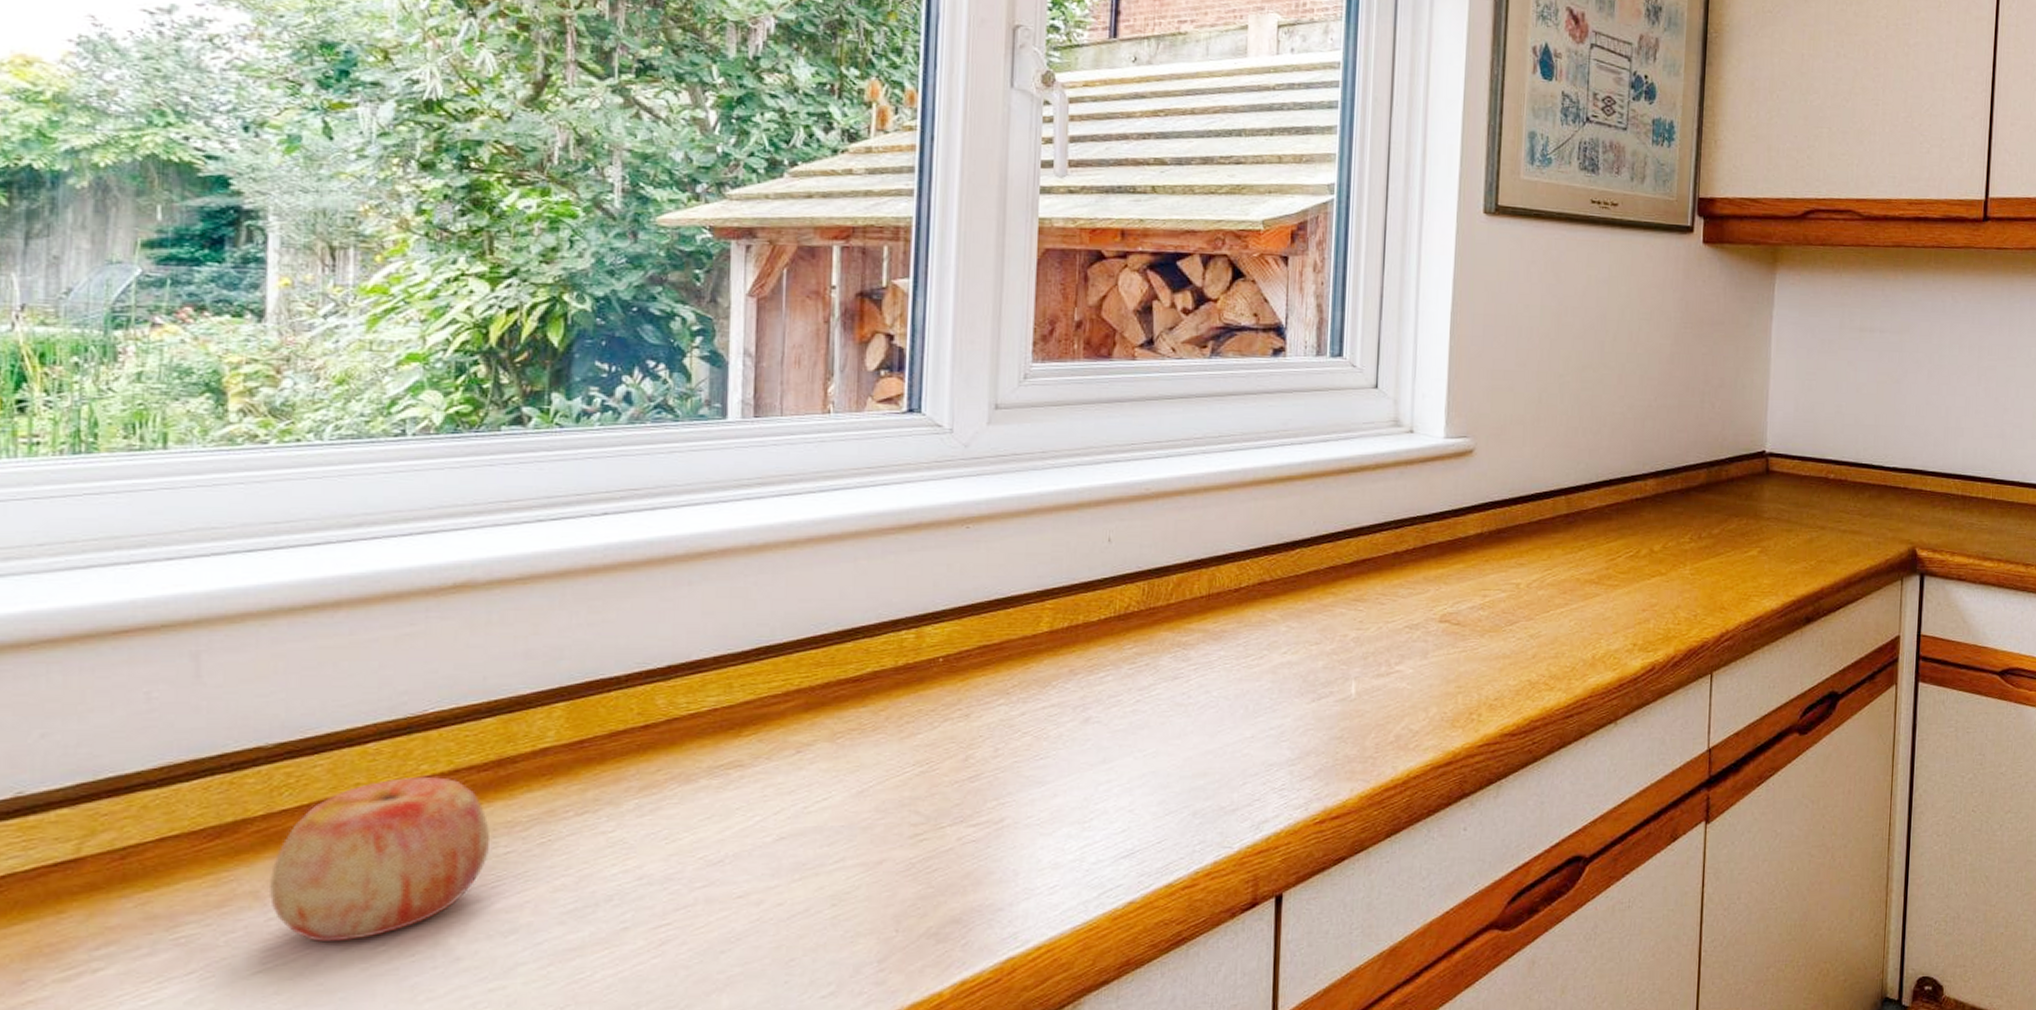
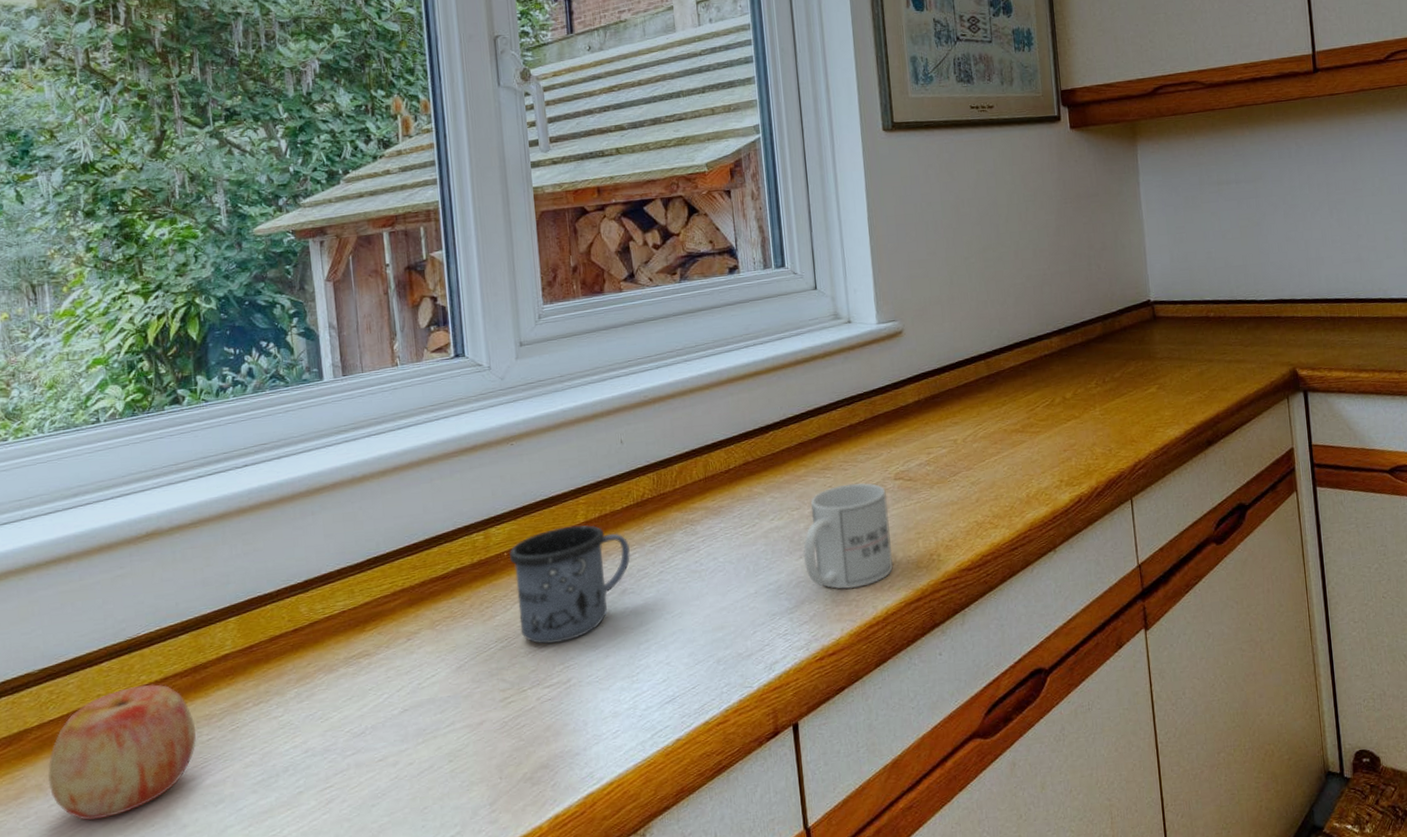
mug: none [945,634,1102,775] -> present [508,525,630,645]
mug: none [1316,621,1427,744] -> present [803,483,894,589]

